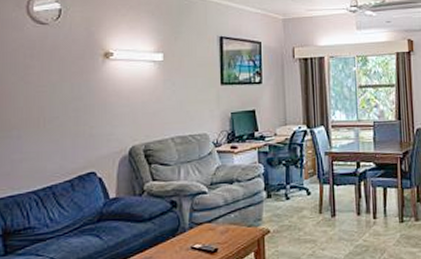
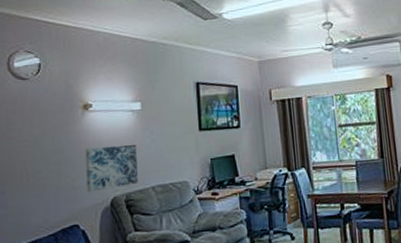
wall art: none [105,95,157,141] -> present [86,145,138,192]

